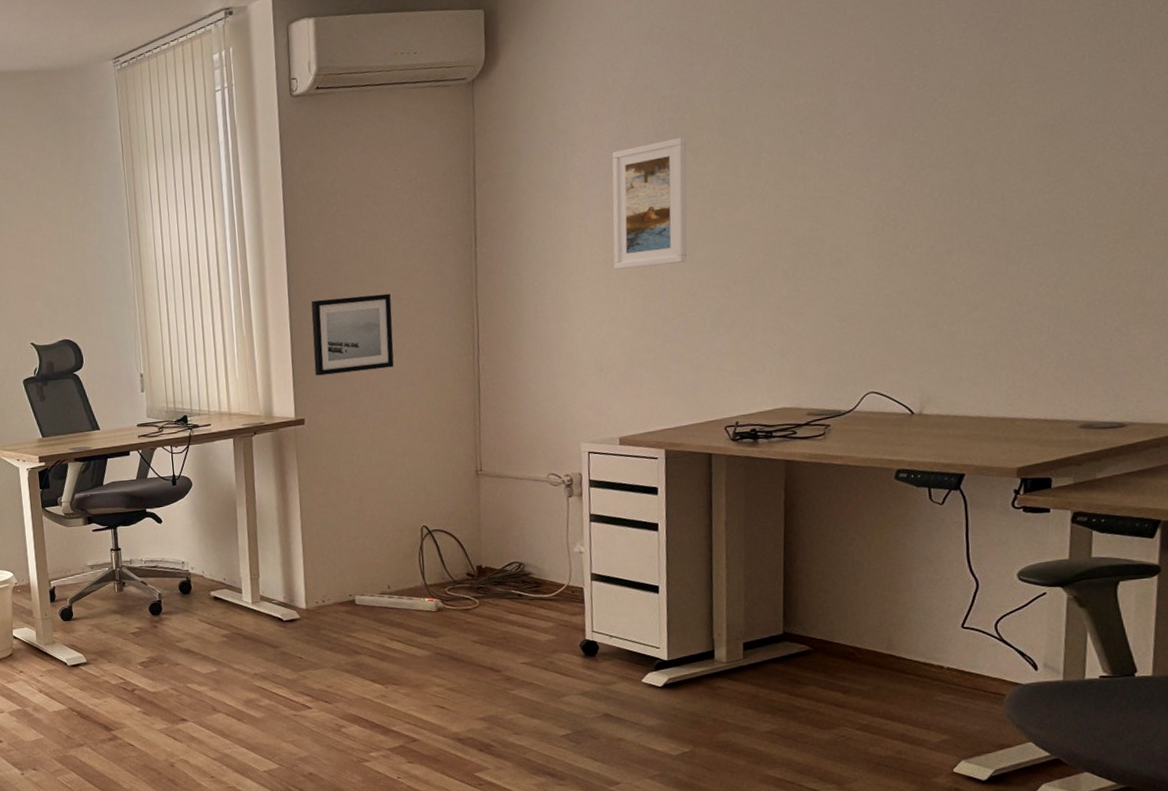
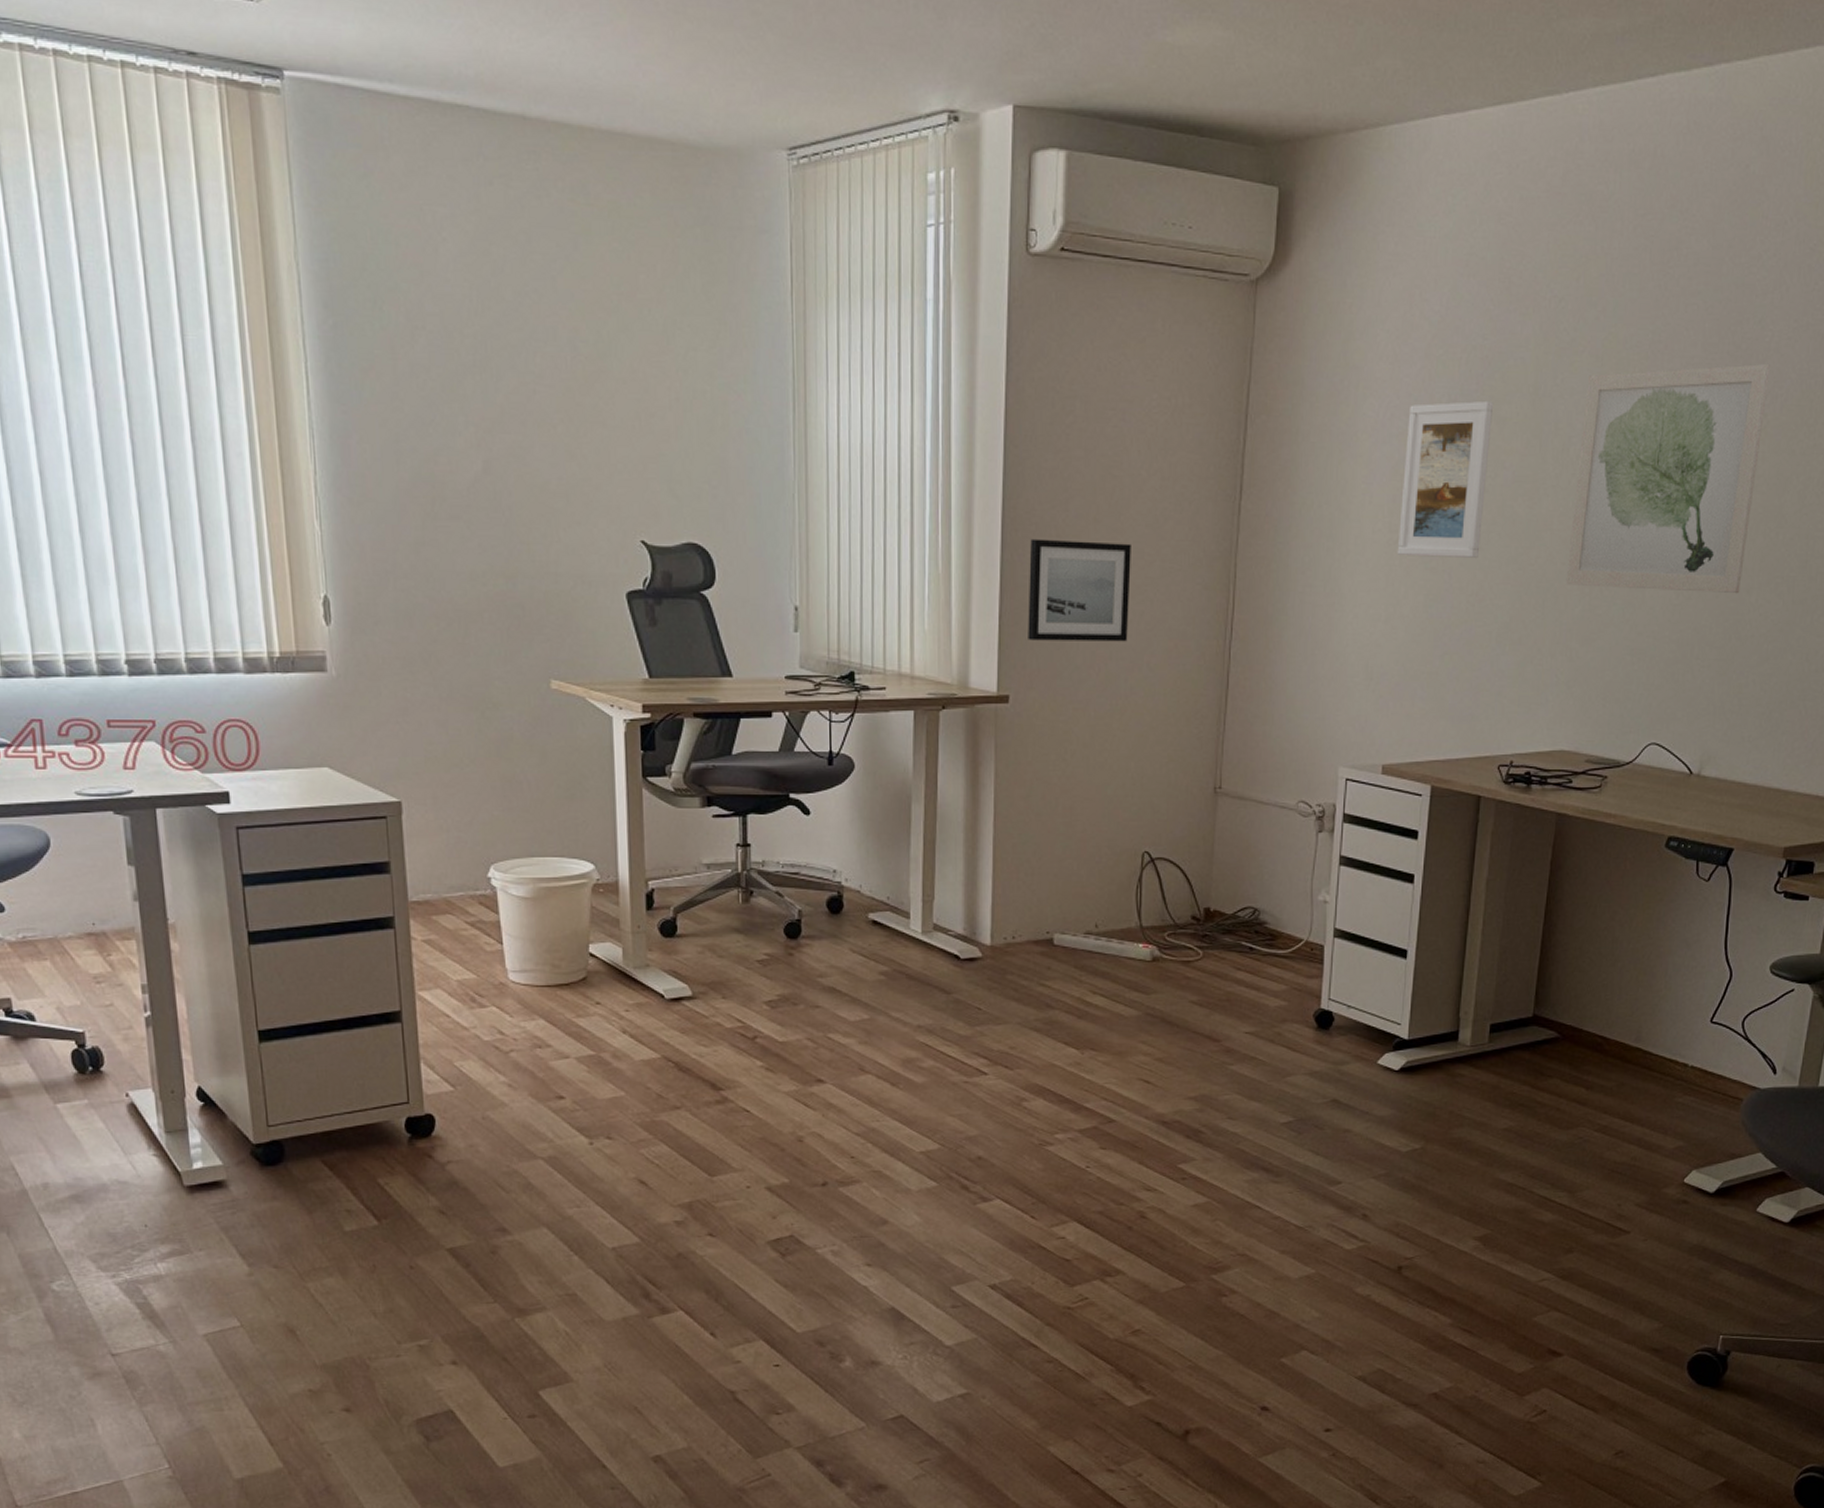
wall art: none [769,62,946,272] -> present [1565,364,1770,594]

